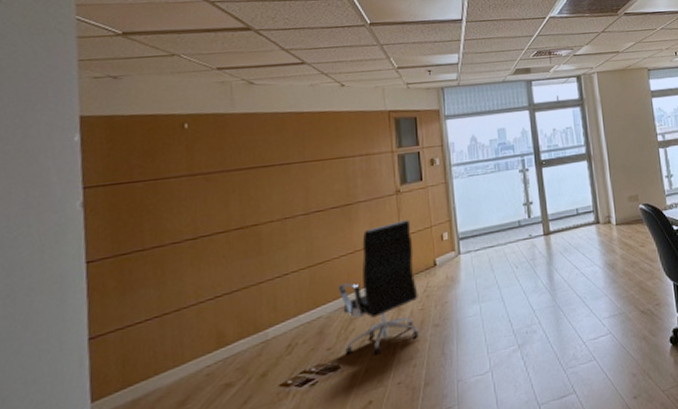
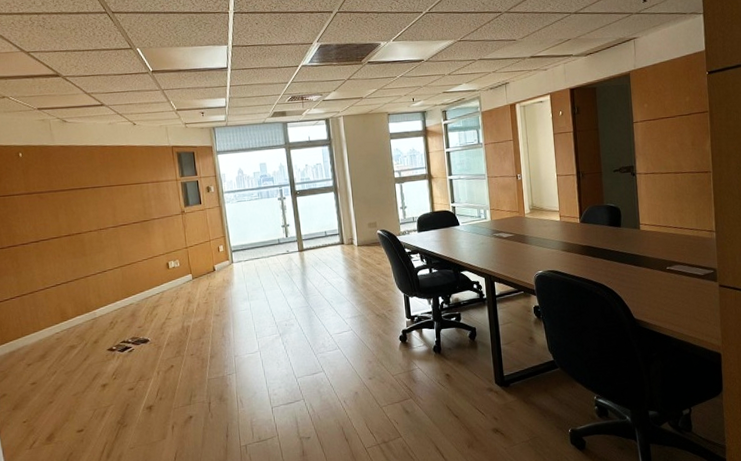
office chair: present [338,220,418,355] -> none [143,234,204,334]

